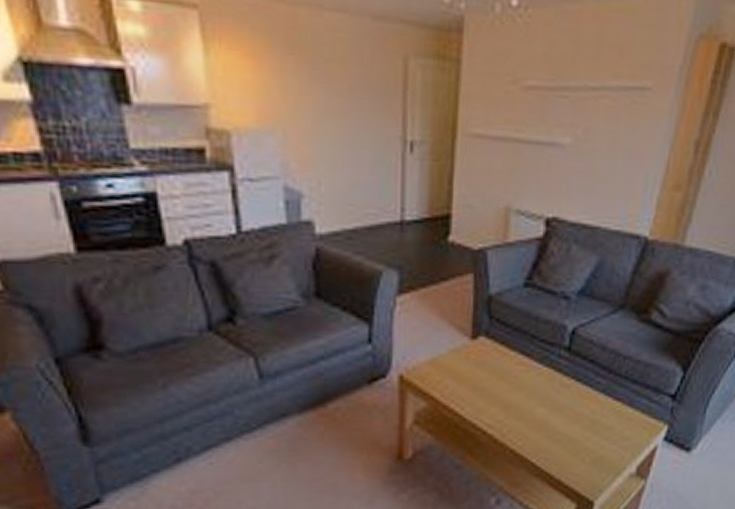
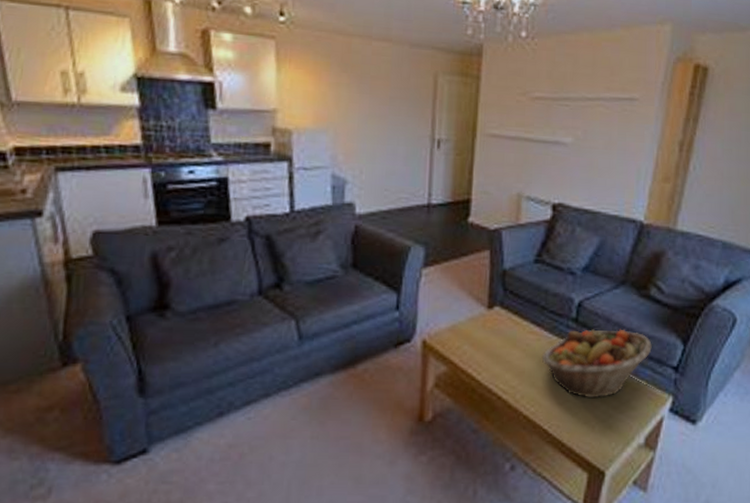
fruit basket: none [530,357,650,430] -> present [541,329,652,399]

